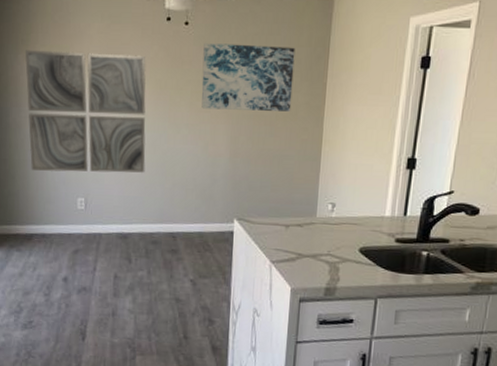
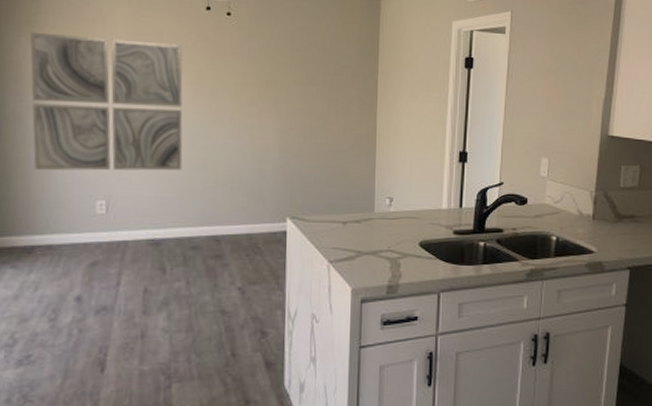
wall art: present [201,42,295,111] -> none [247,34,345,106]

